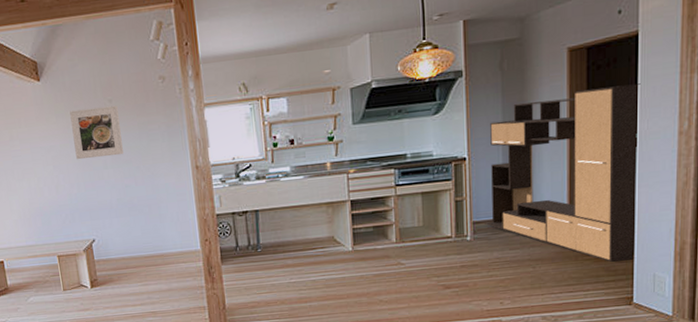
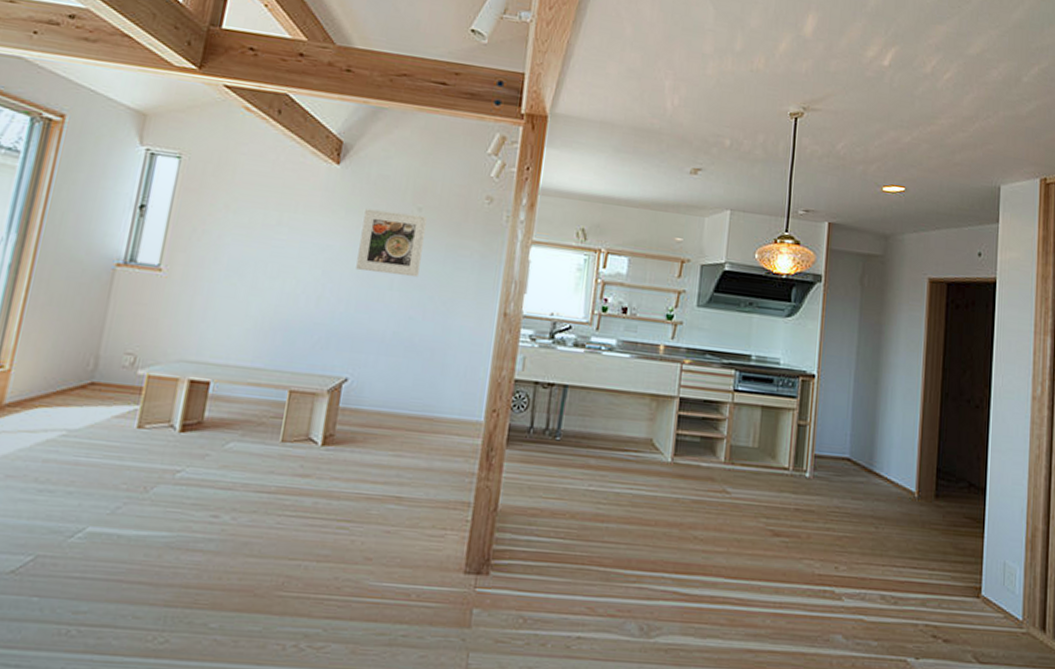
media console: present [485,83,641,262] -> none [827,326,997,539]

